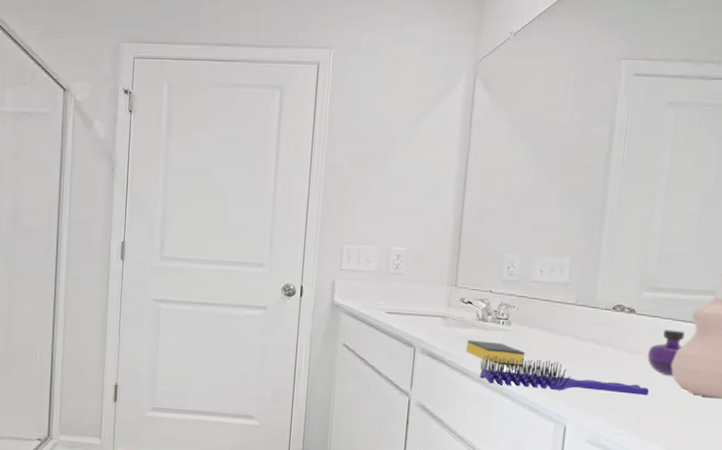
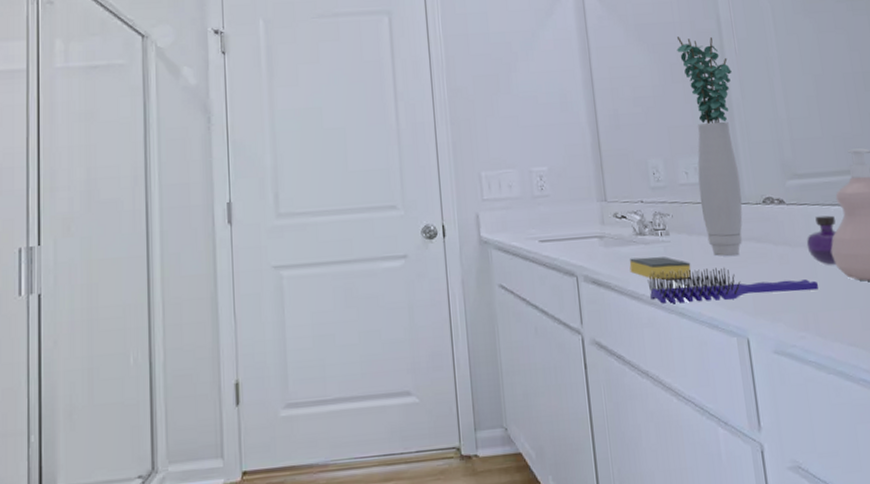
vase: none [547,138,614,354] -> present [676,37,743,257]

